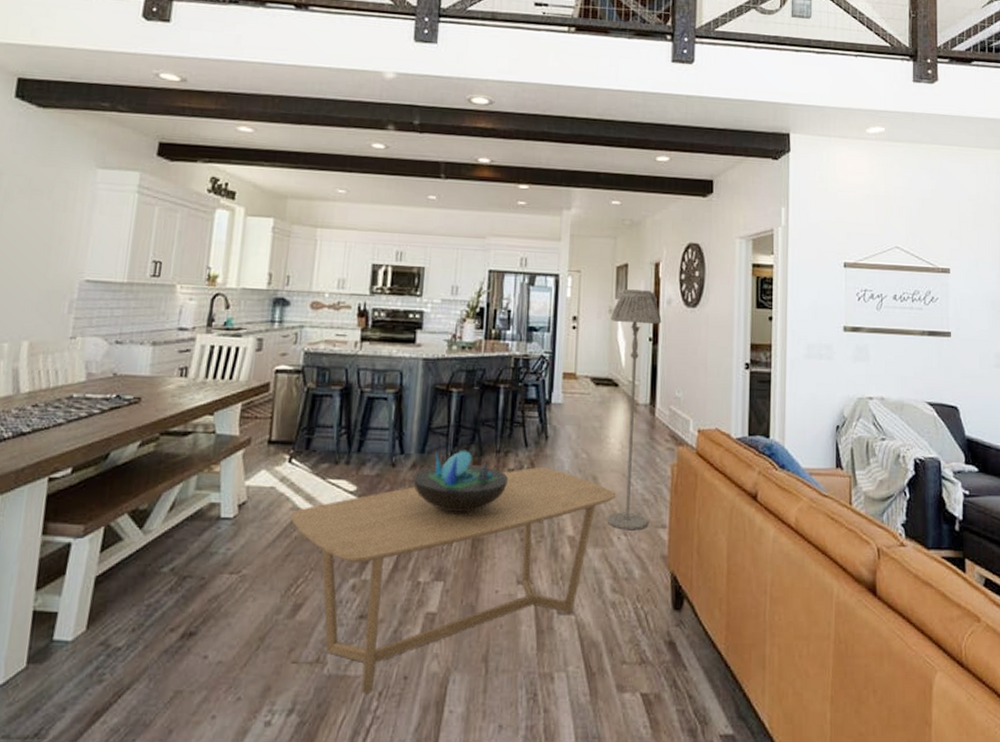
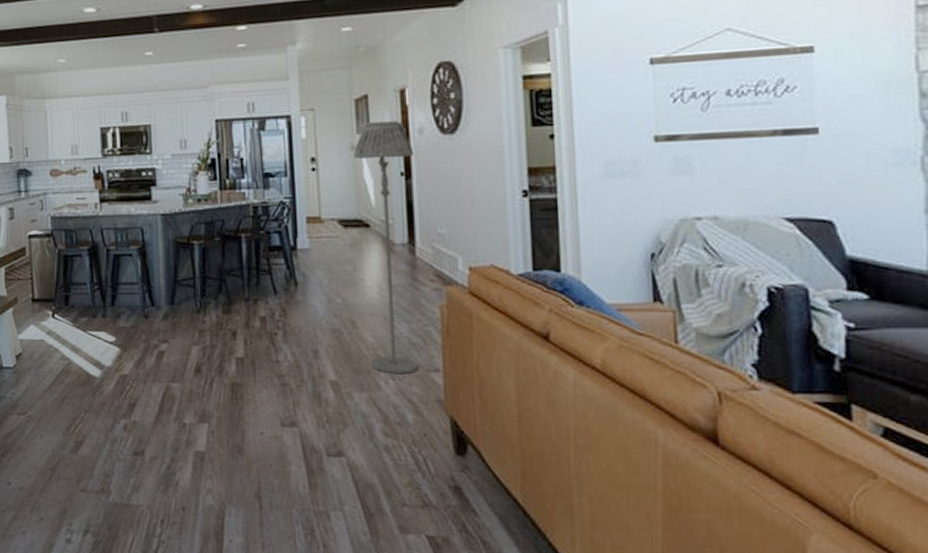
coffee table: present [291,467,617,693] -> none [61,314,380,520]
decorative bowl: present [412,450,508,512] -> none [166,299,260,359]

